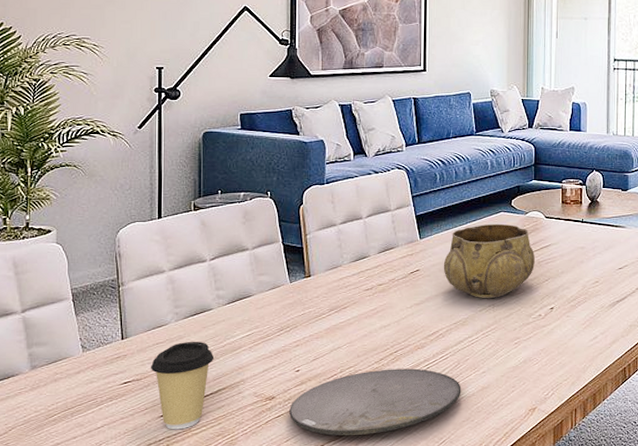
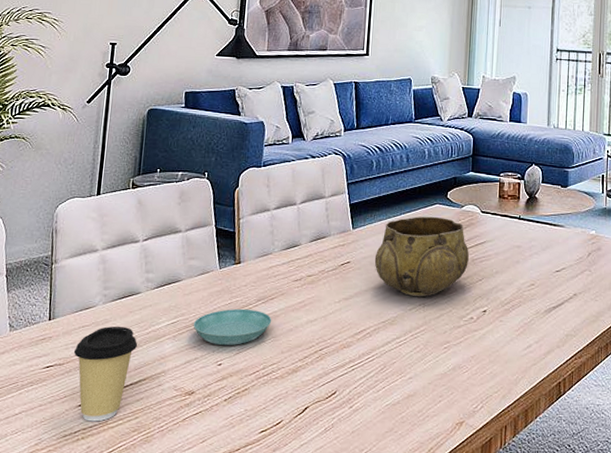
saucer: none [268,318,346,353] -> present [193,308,272,345]
plate: present [289,368,462,436] -> none [208,368,386,441]

